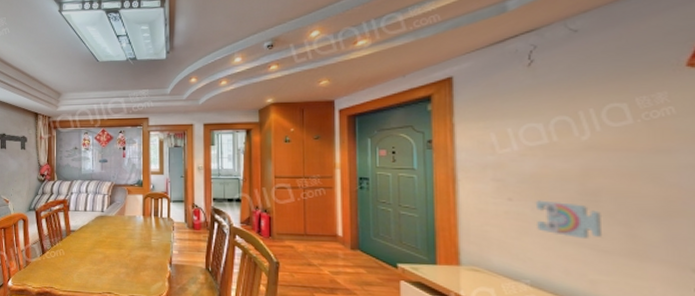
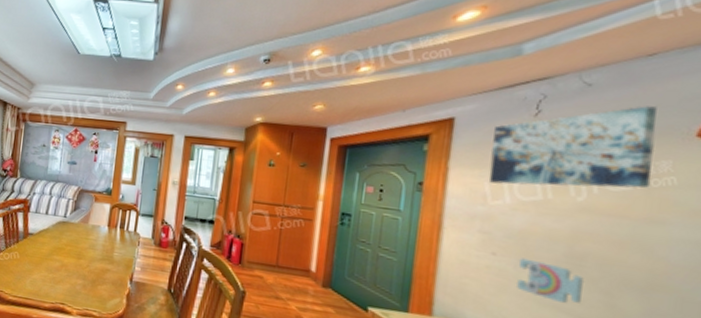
wall art: none [492,43,650,133] -> present [488,106,657,188]

